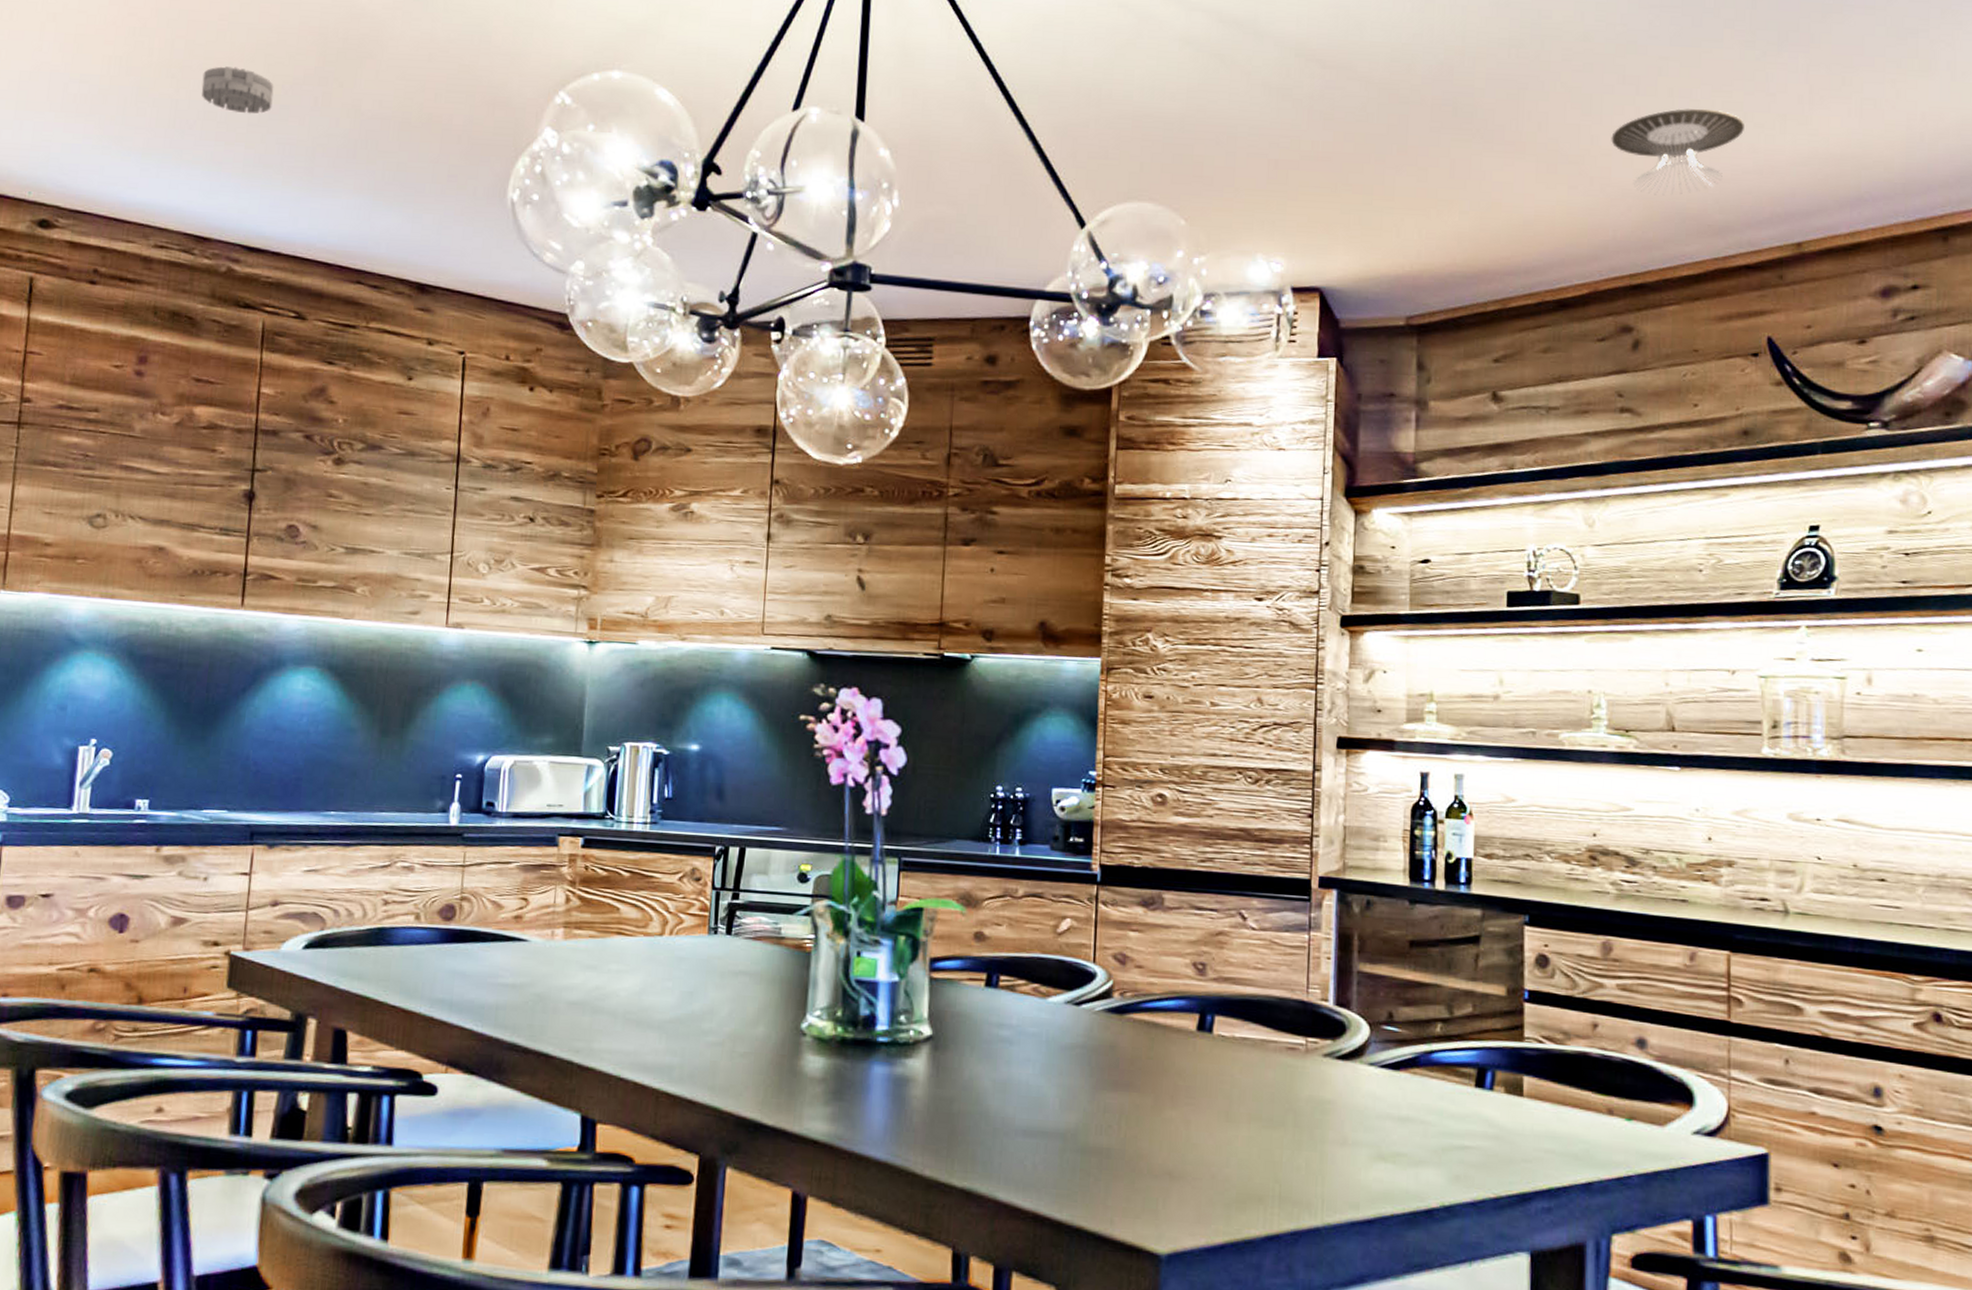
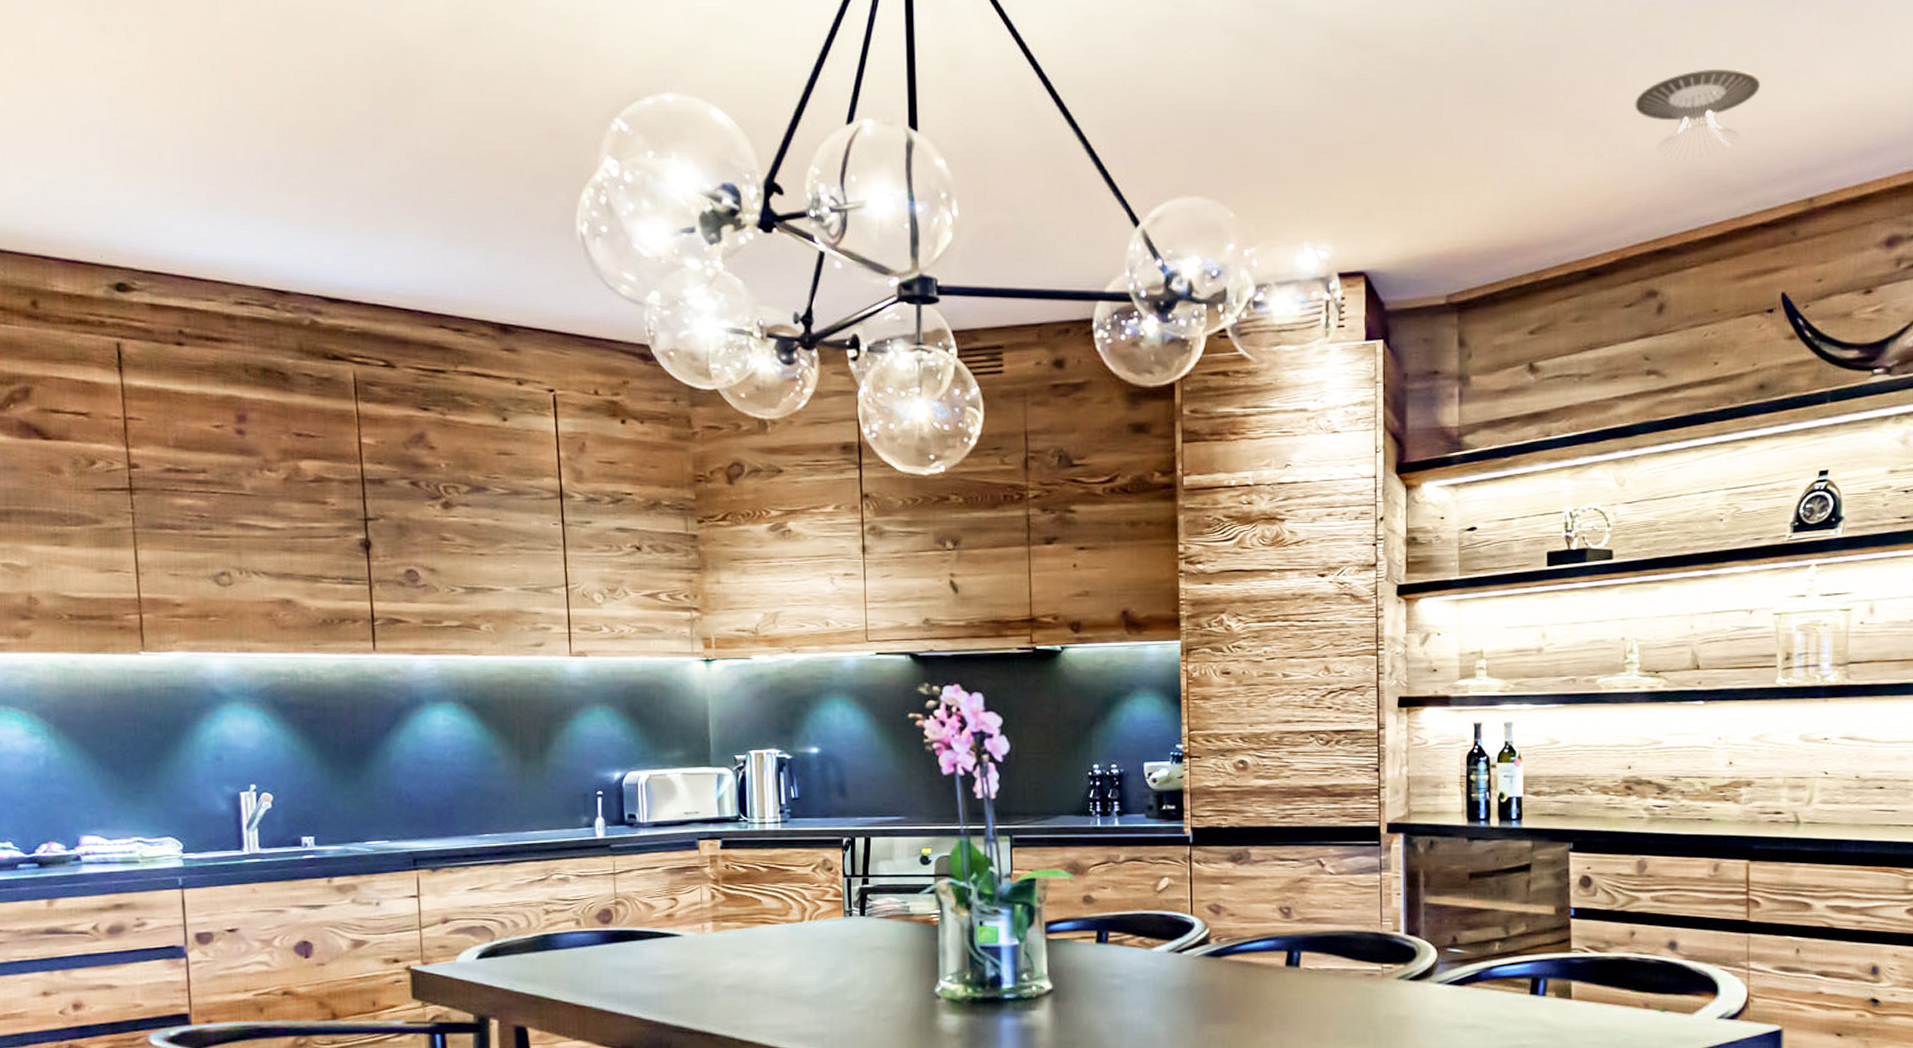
smoke detector: present [201,66,274,114] -> none [256,112,330,161]

